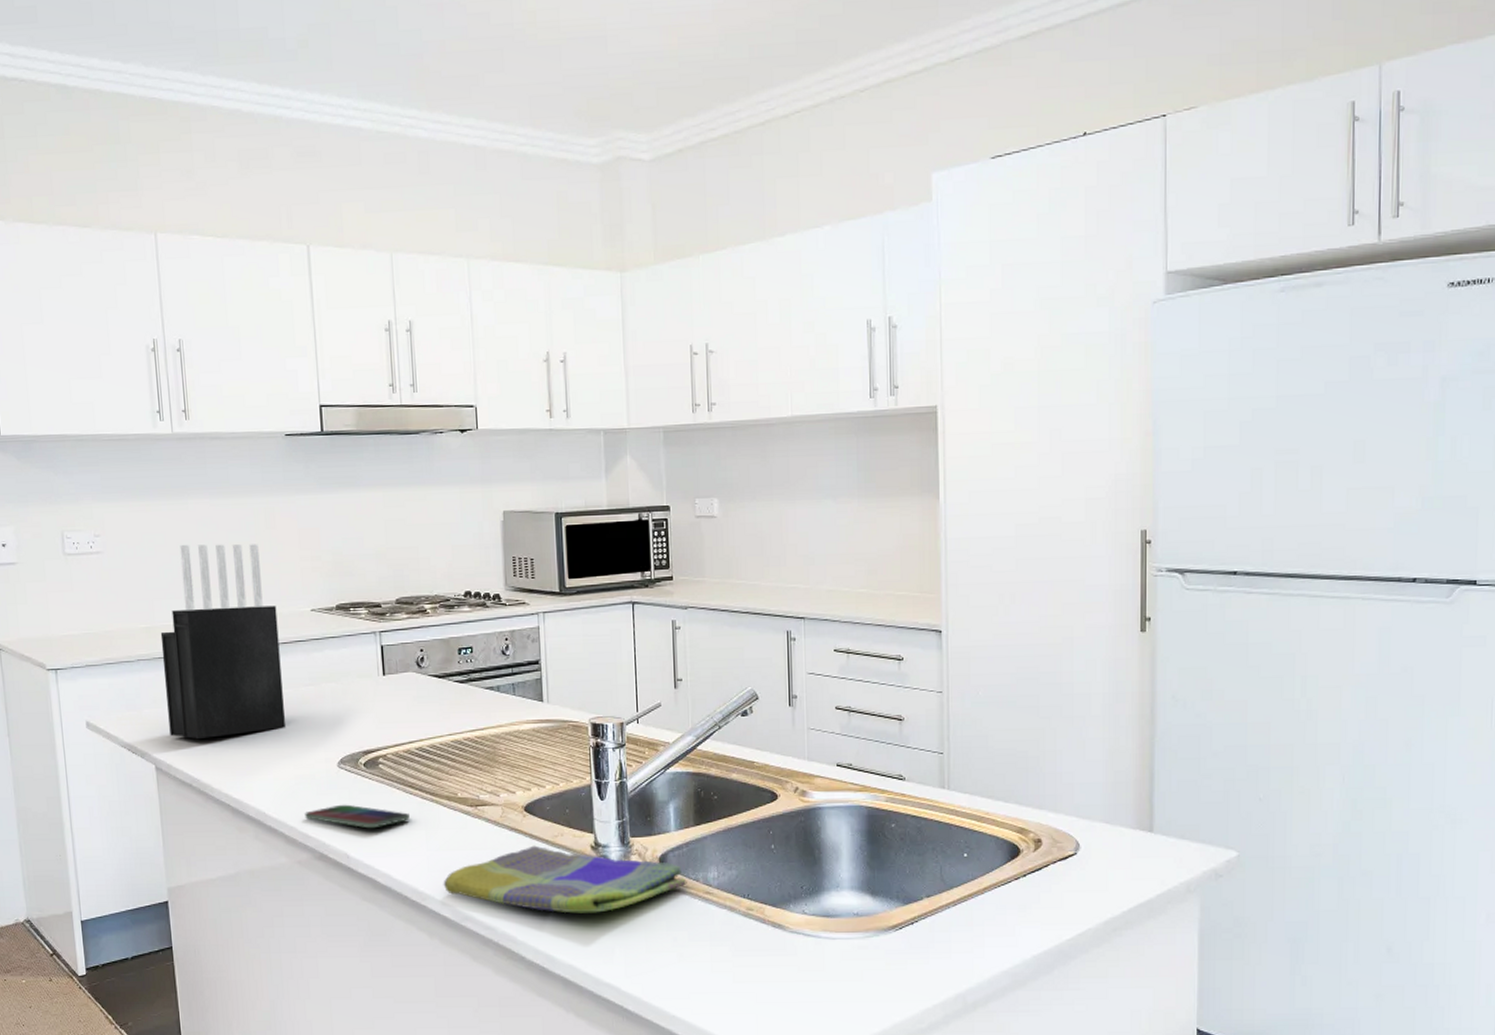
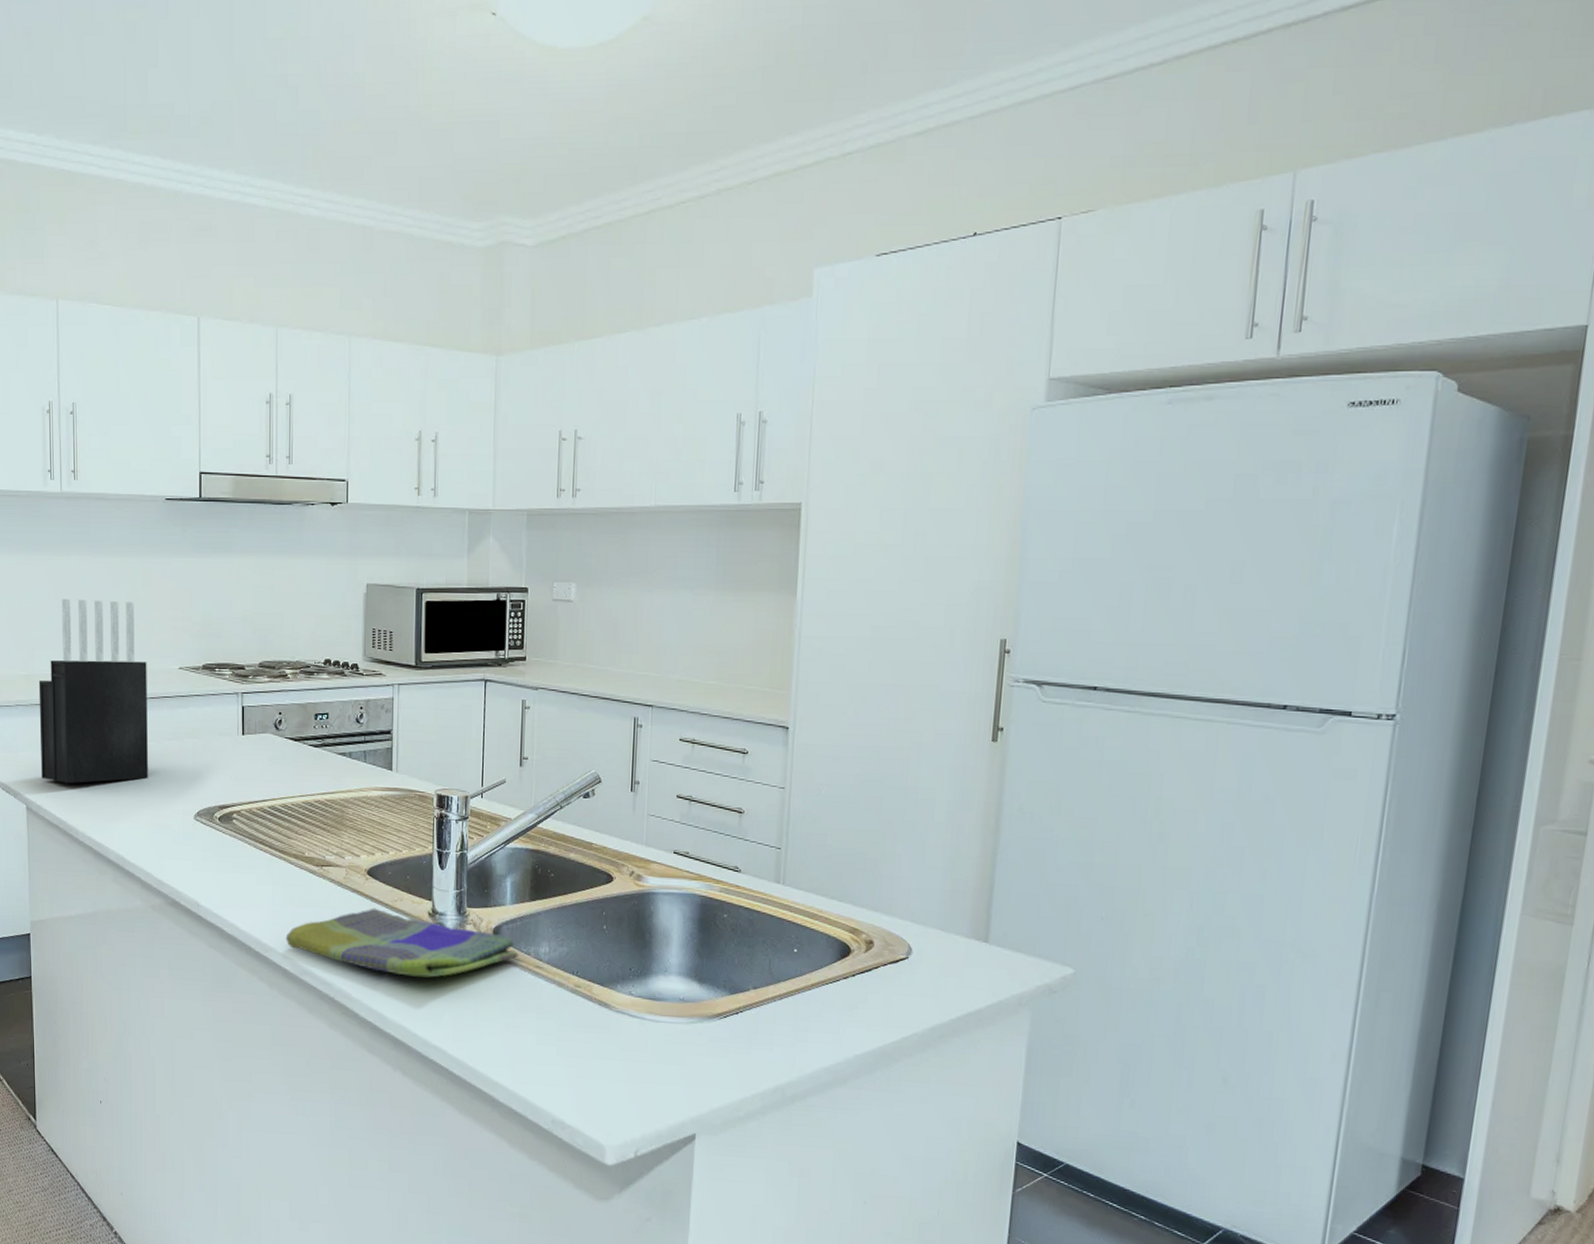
smartphone: present [305,804,410,829] -> none [161,855,258,880]

